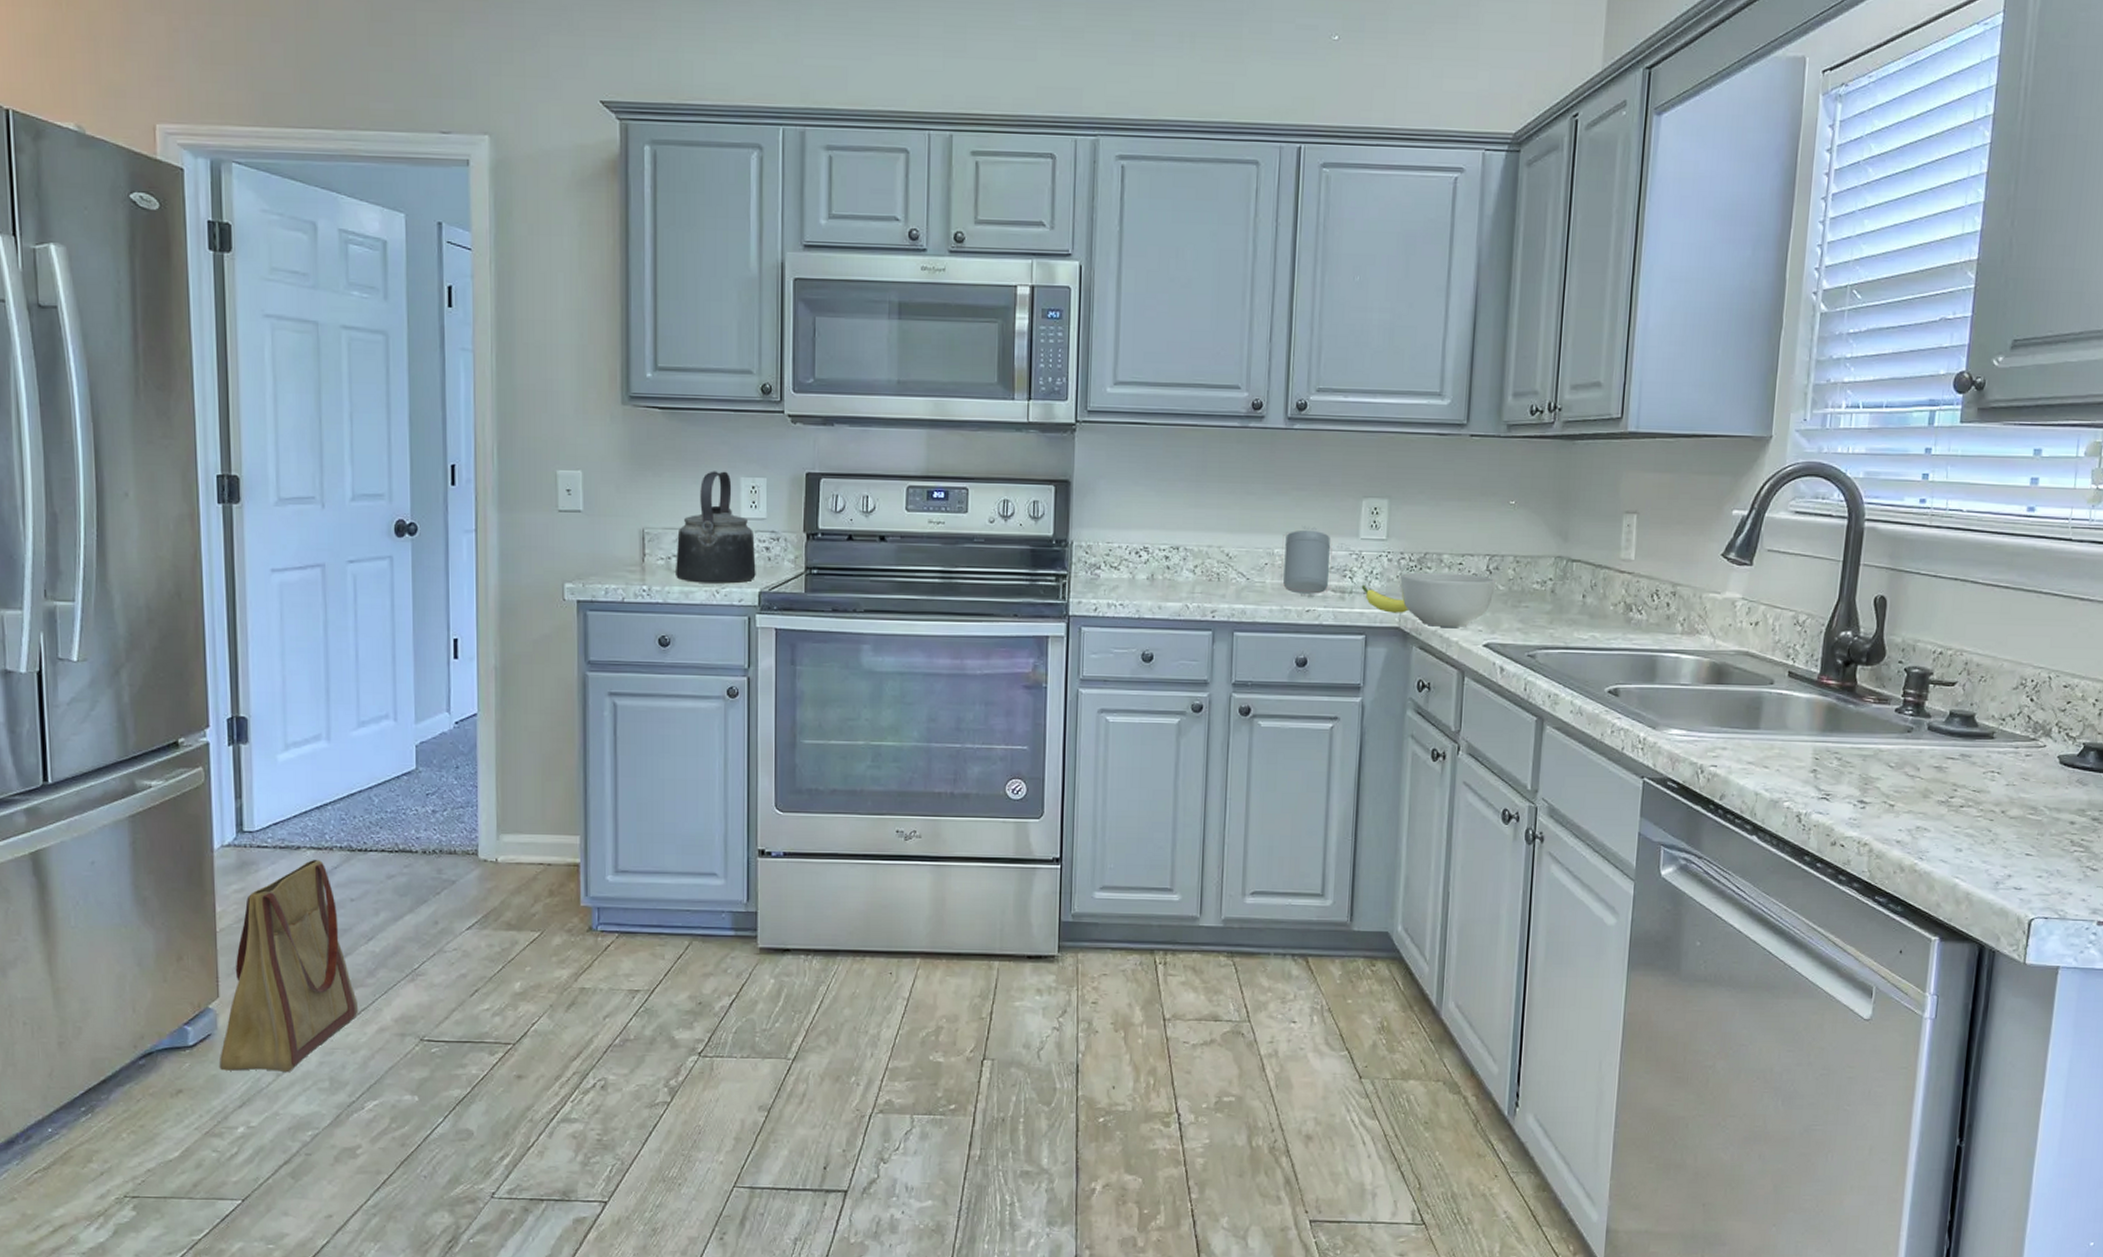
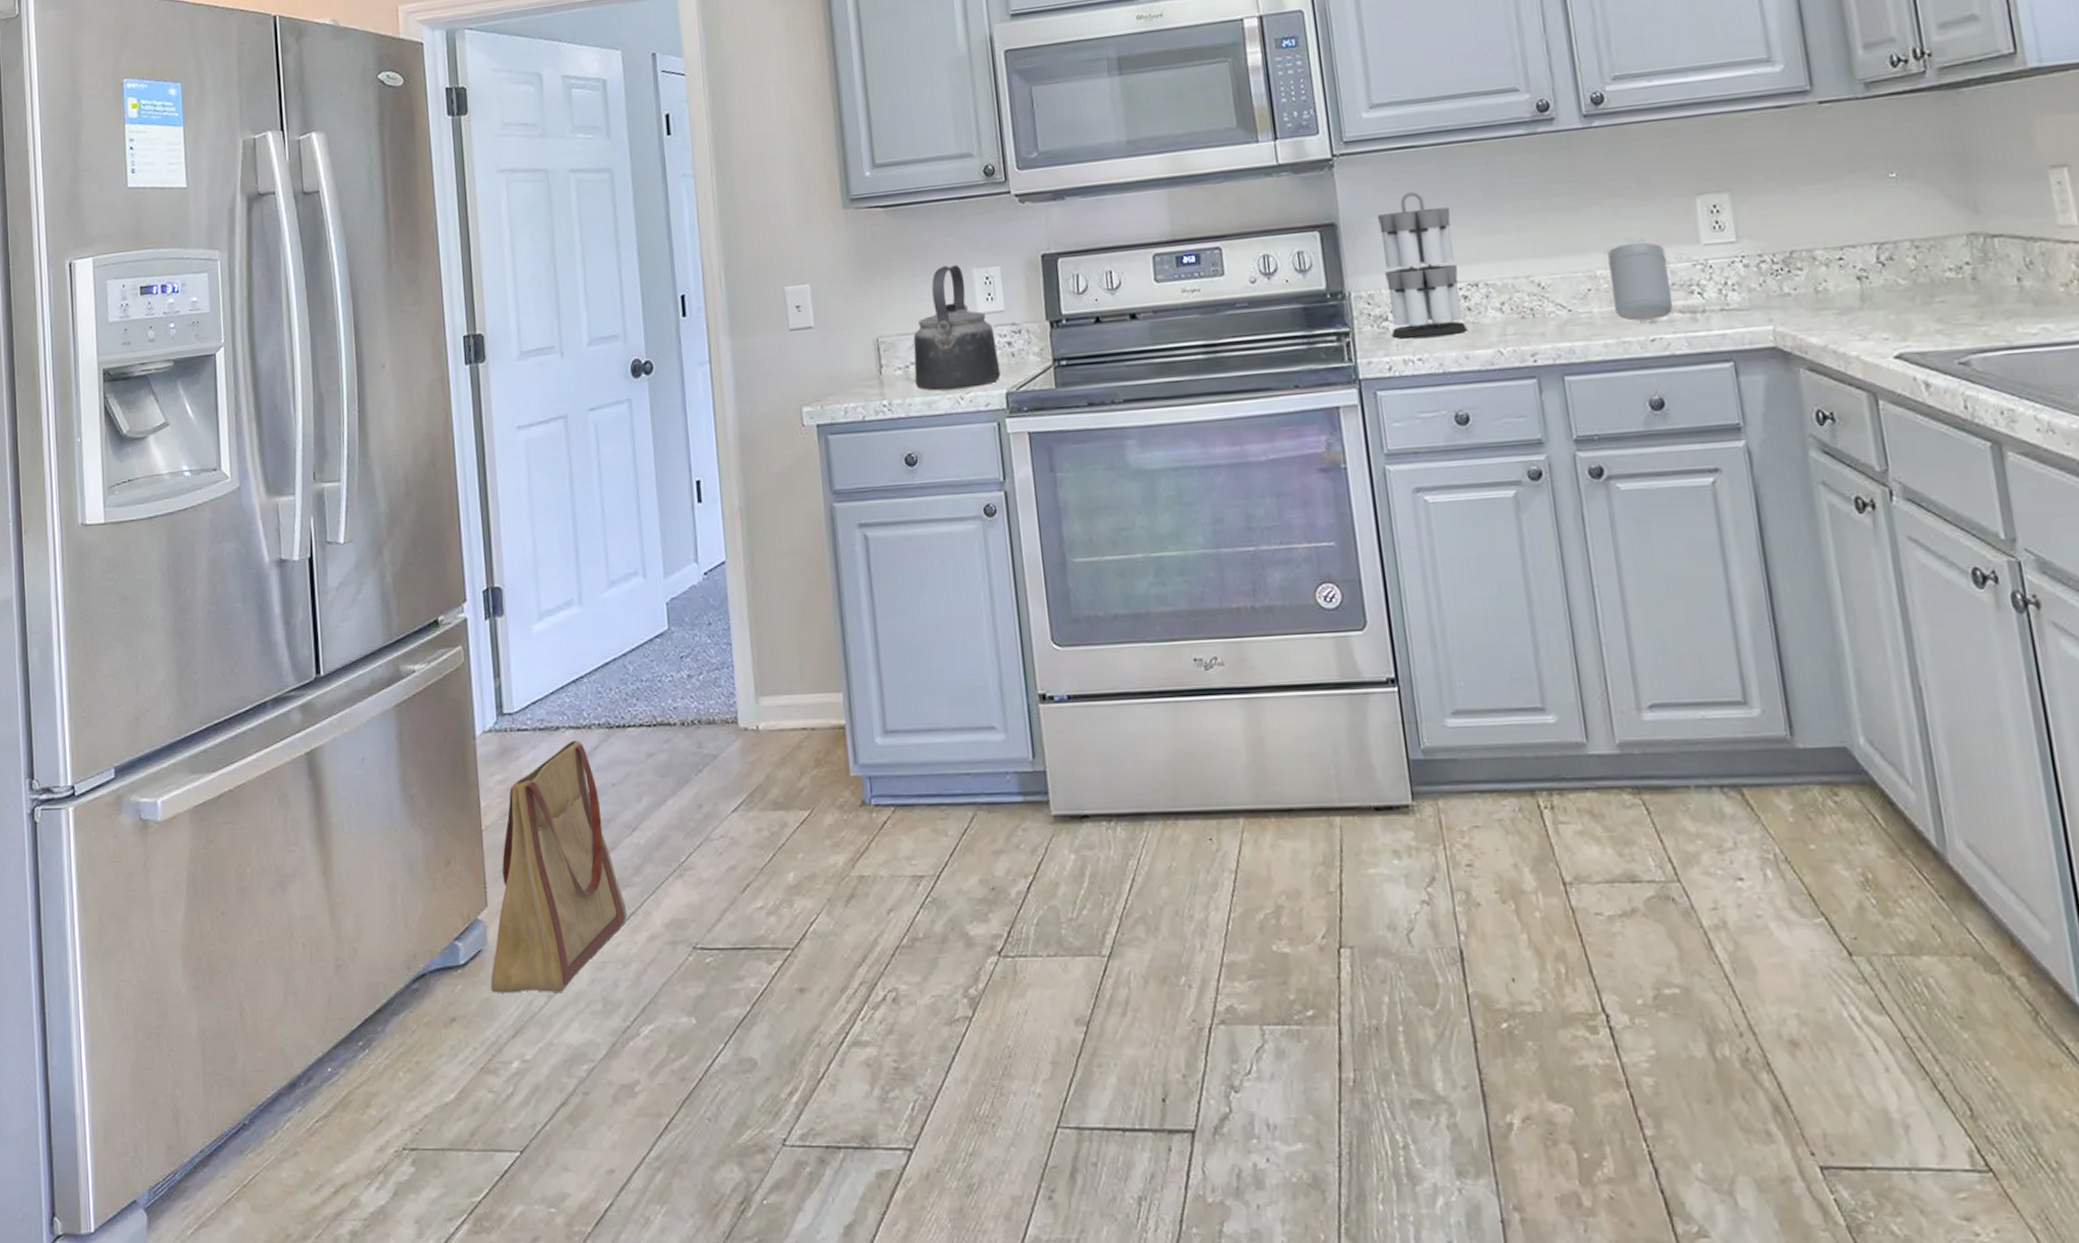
spice rack: none [1102,462,1167,587] -> present [1377,191,1467,339]
fruit: present [1361,584,1410,613] -> none [1715,299,1785,331]
bowl: present [1400,572,1496,627] -> none [1764,269,1894,341]

